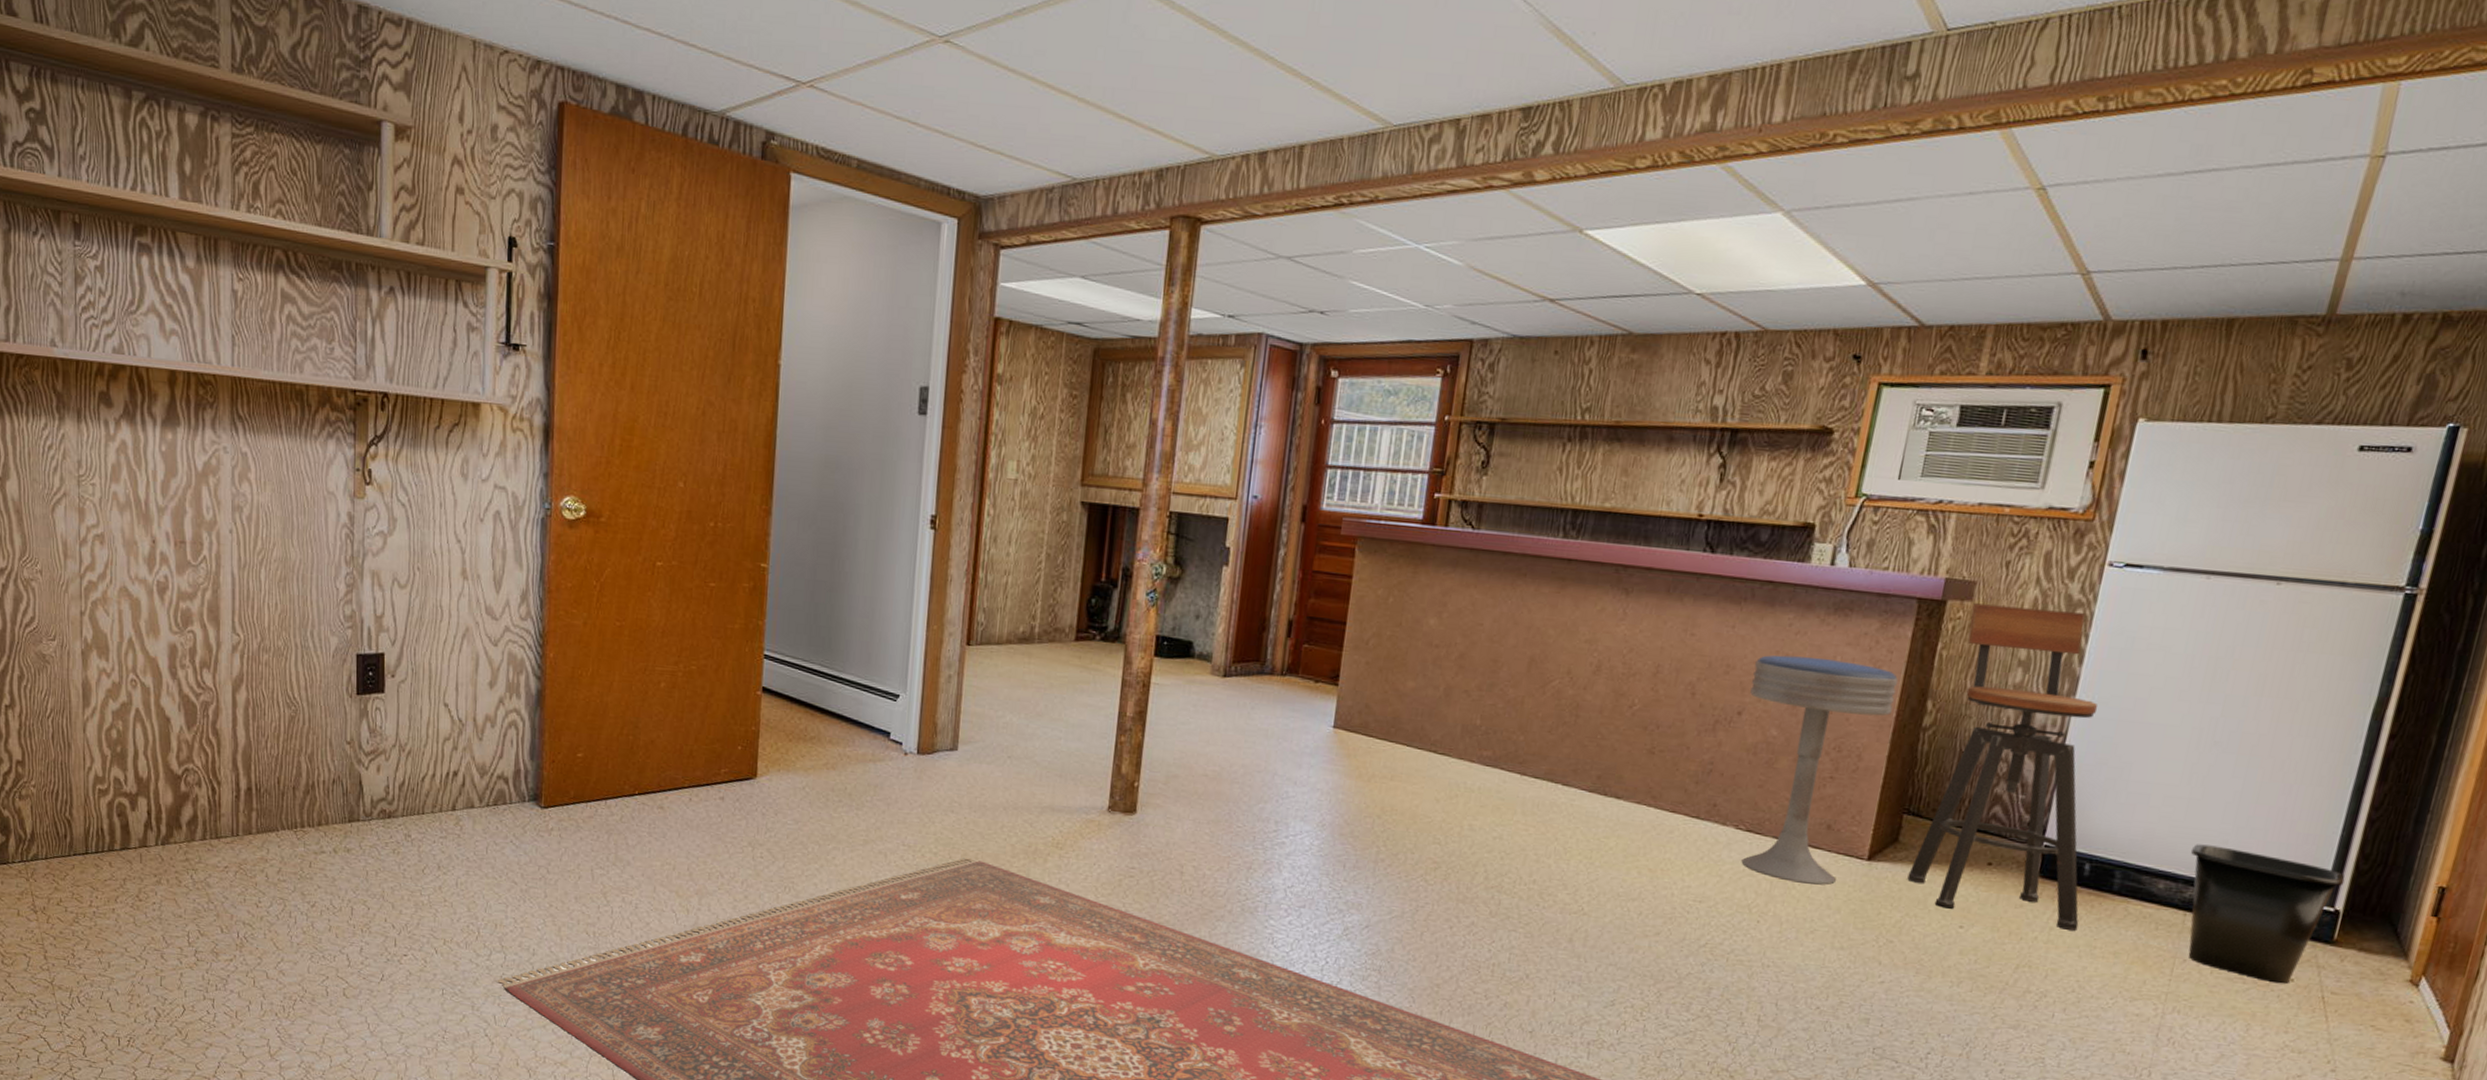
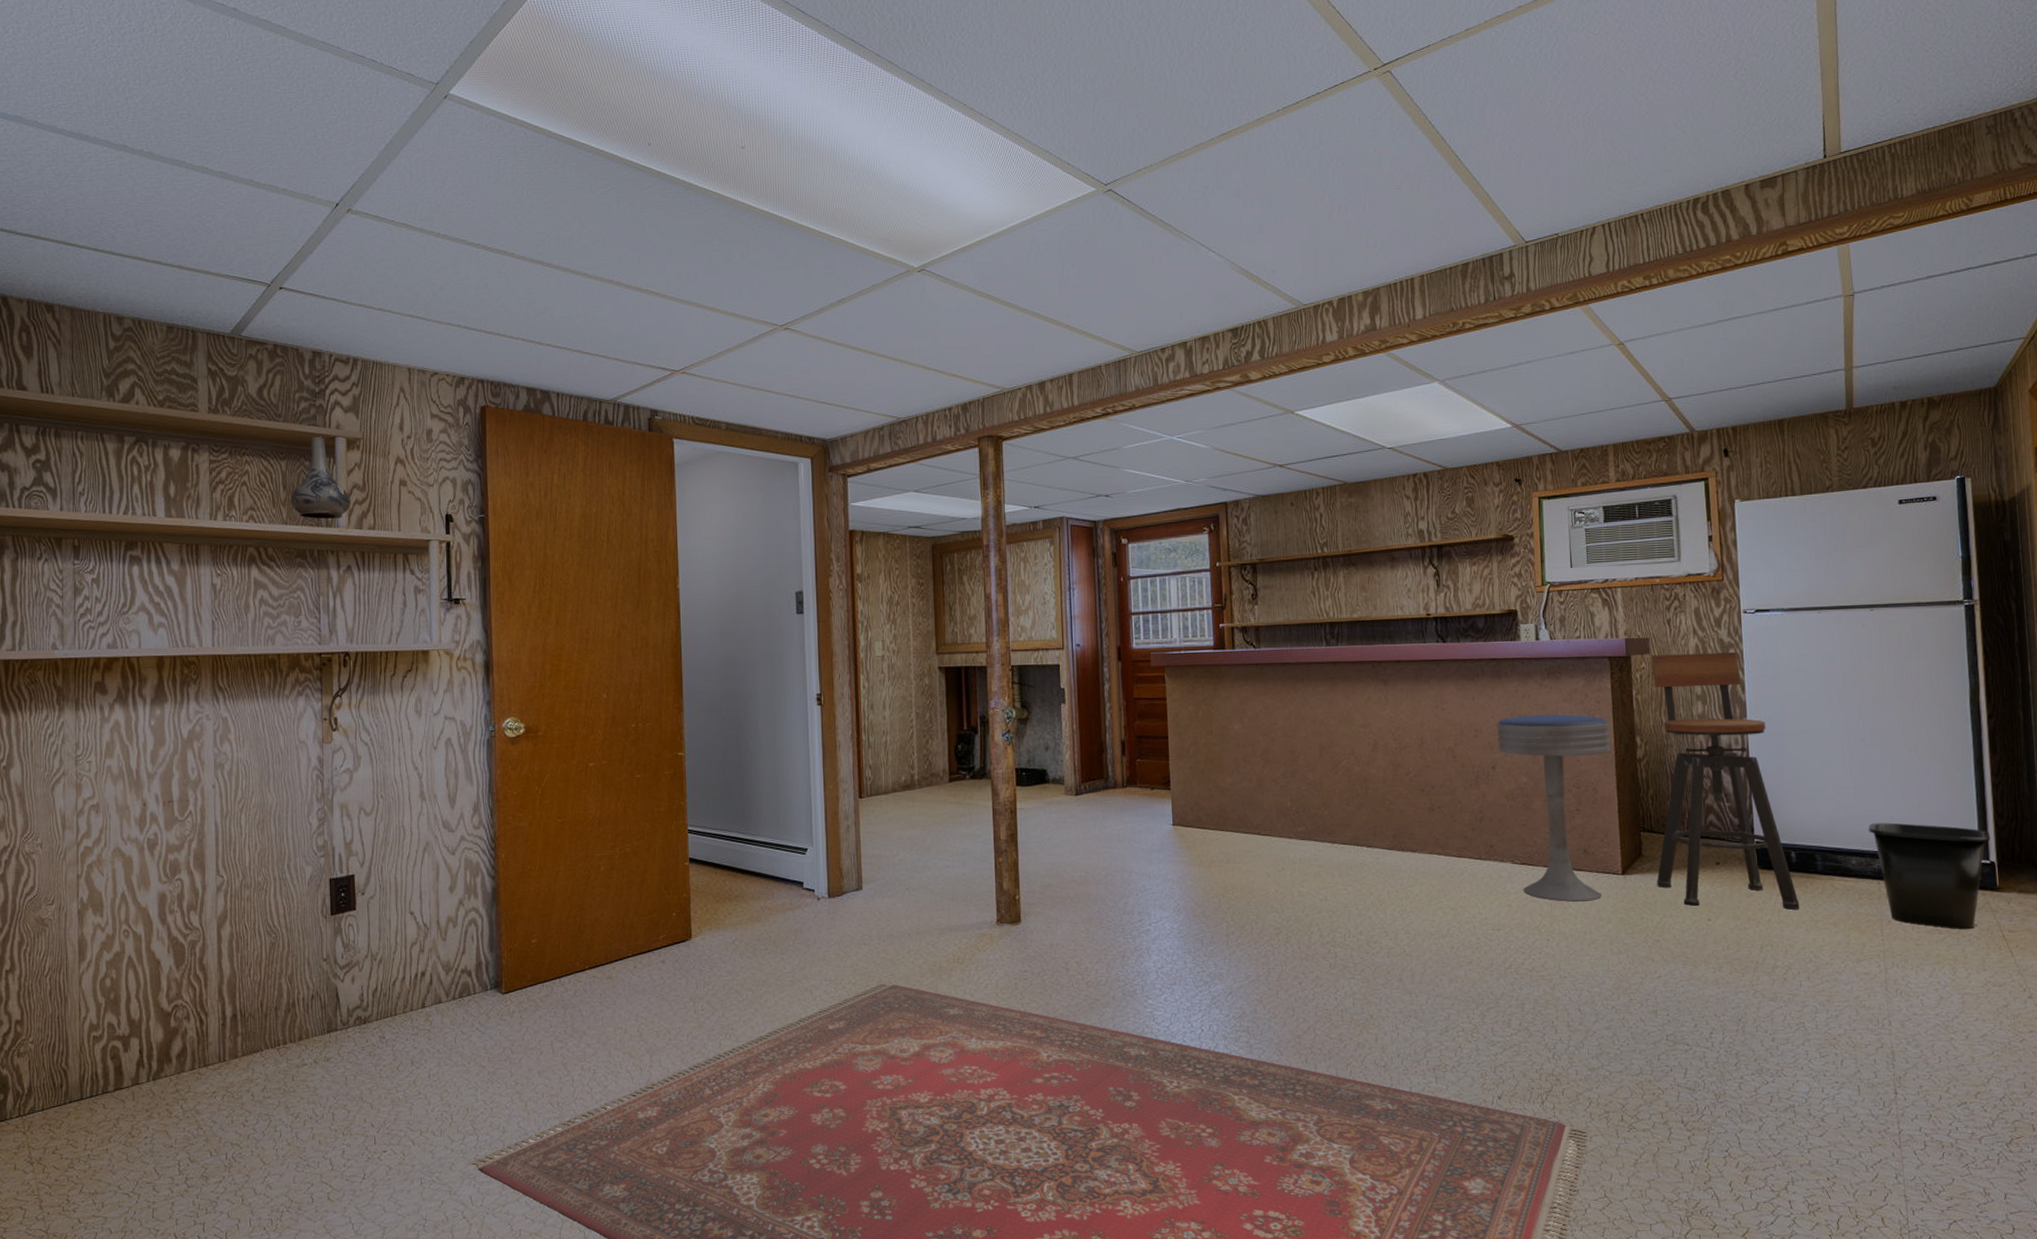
decorative vase: none [325,117,397,226] -> present [289,436,351,519]

